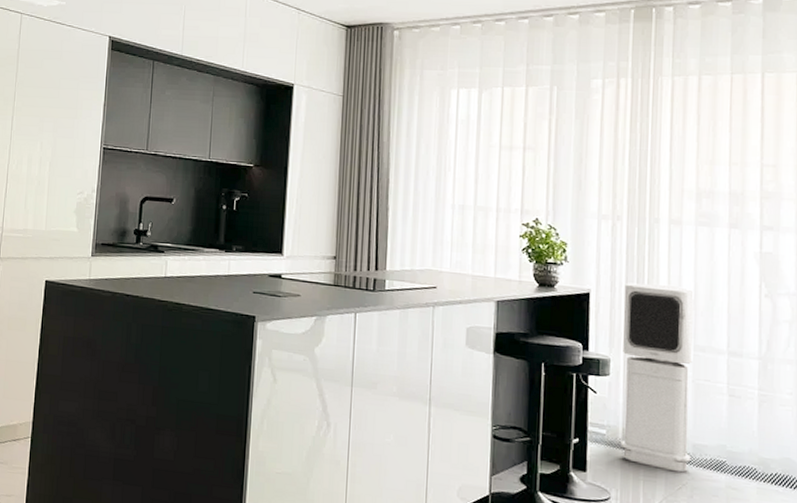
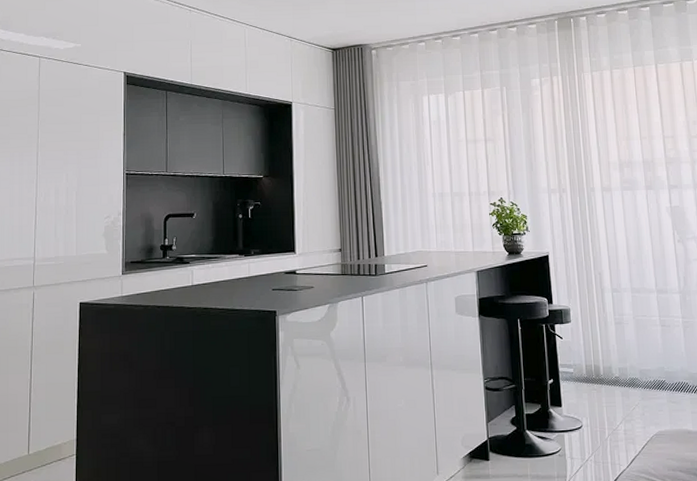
air purifier: present [620,282,694,473] -> none [574,241,640,396]

